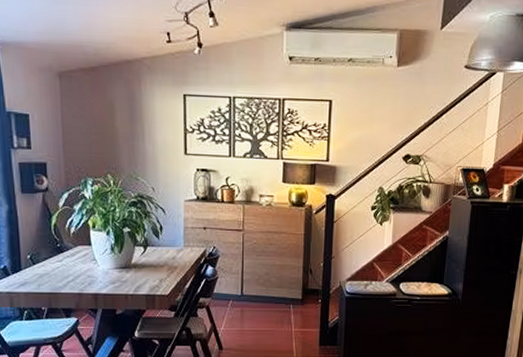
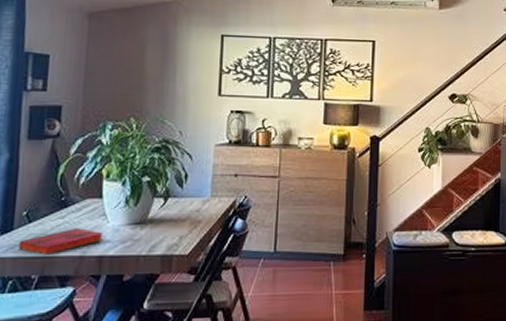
hardback book: none [27,270,95,291] -> present [18,228,103,255]

